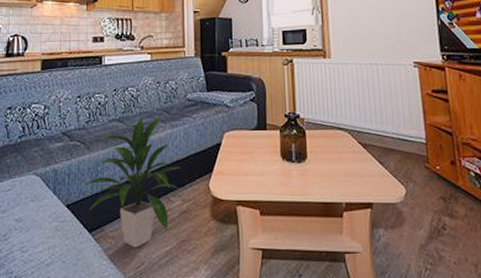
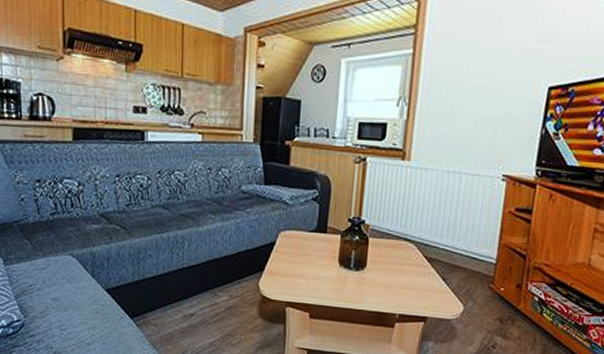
indoor plant: present [80,115,181,248] -> none [121,205,230,337]

